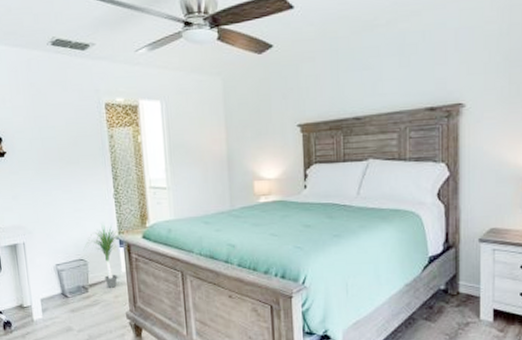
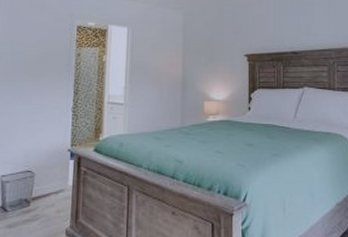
potted plant: present [83,223,119,288] -> none [32,135,71,202]

